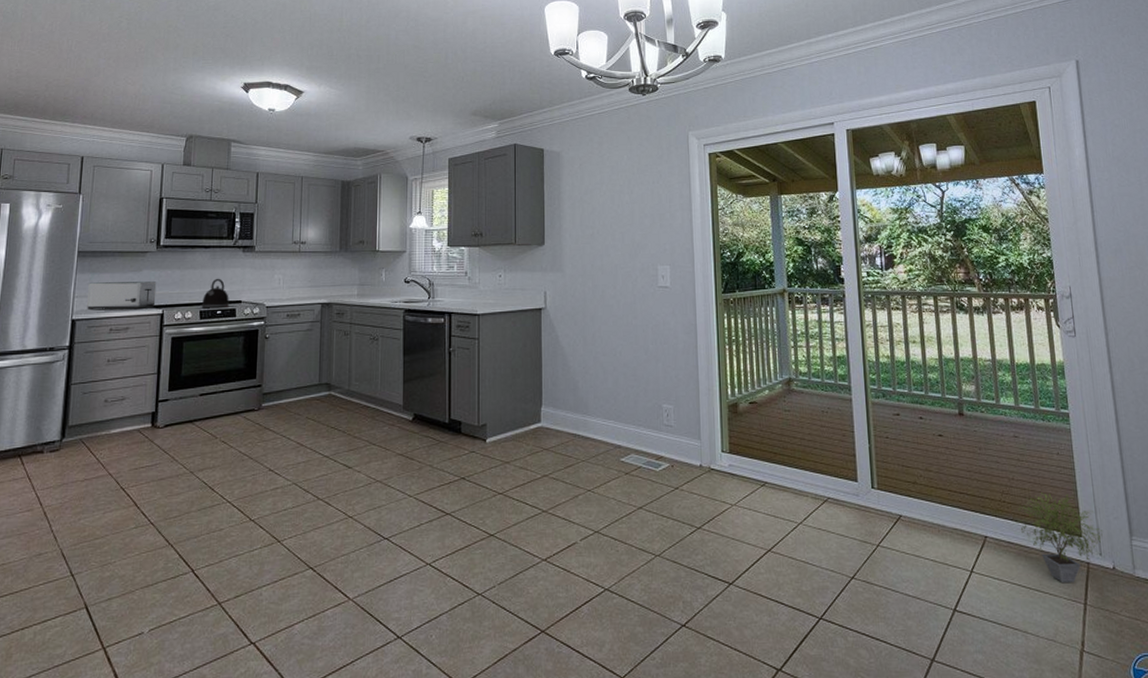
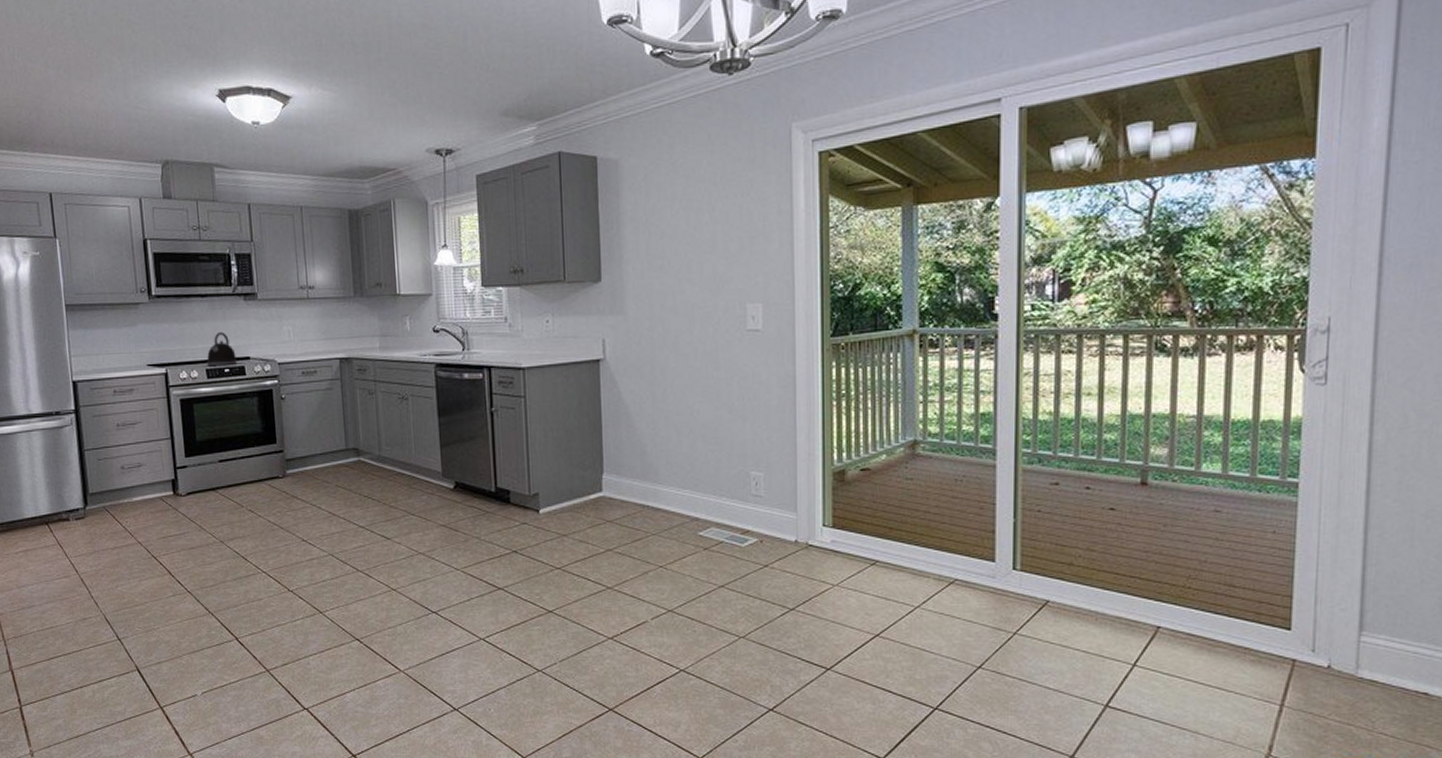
toaster: present [87,281,157,311] -> none [83,337,157,371]
potted plant: present [1015,492,1103,584] -> none [1201,578,1321,682]

